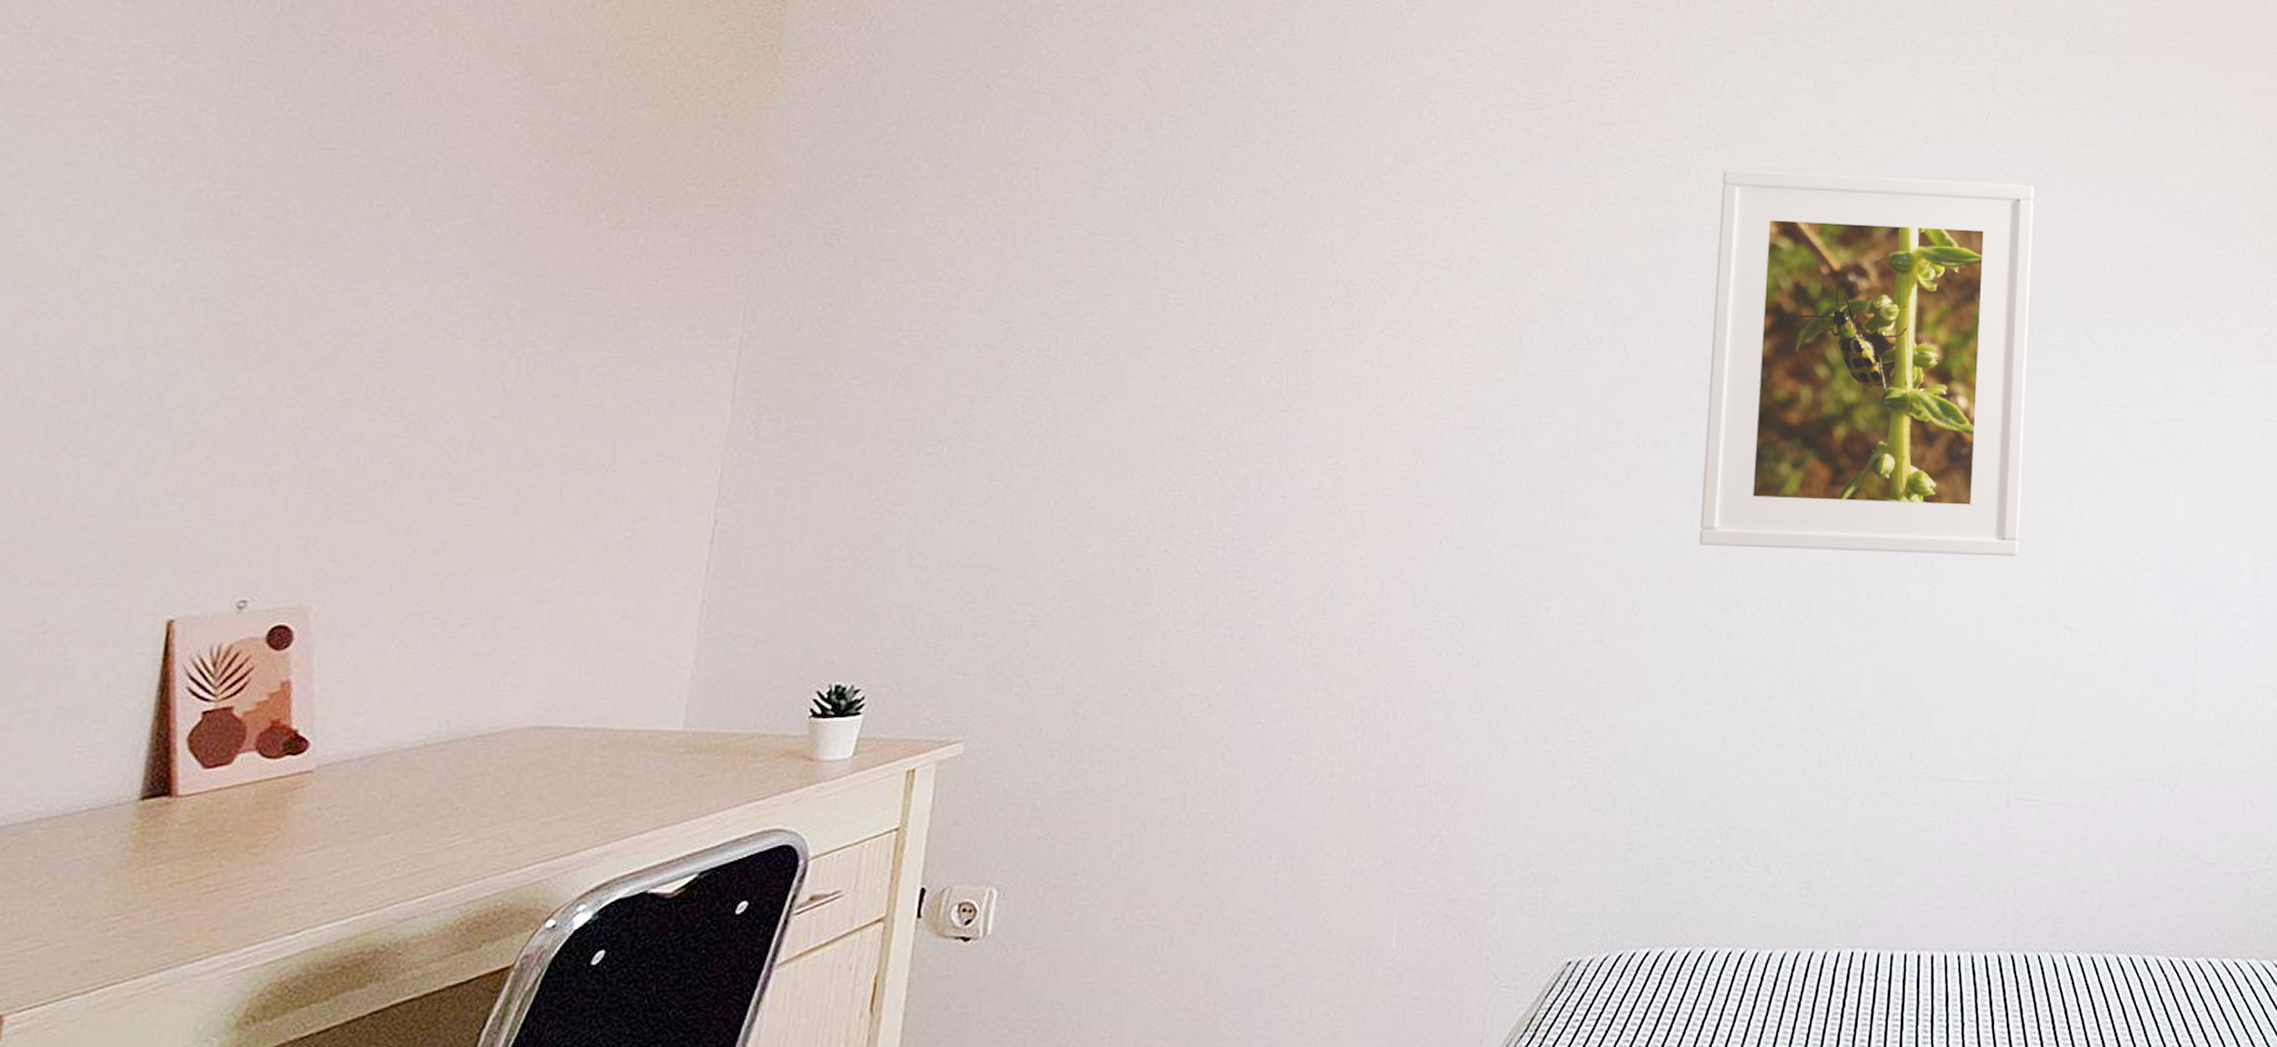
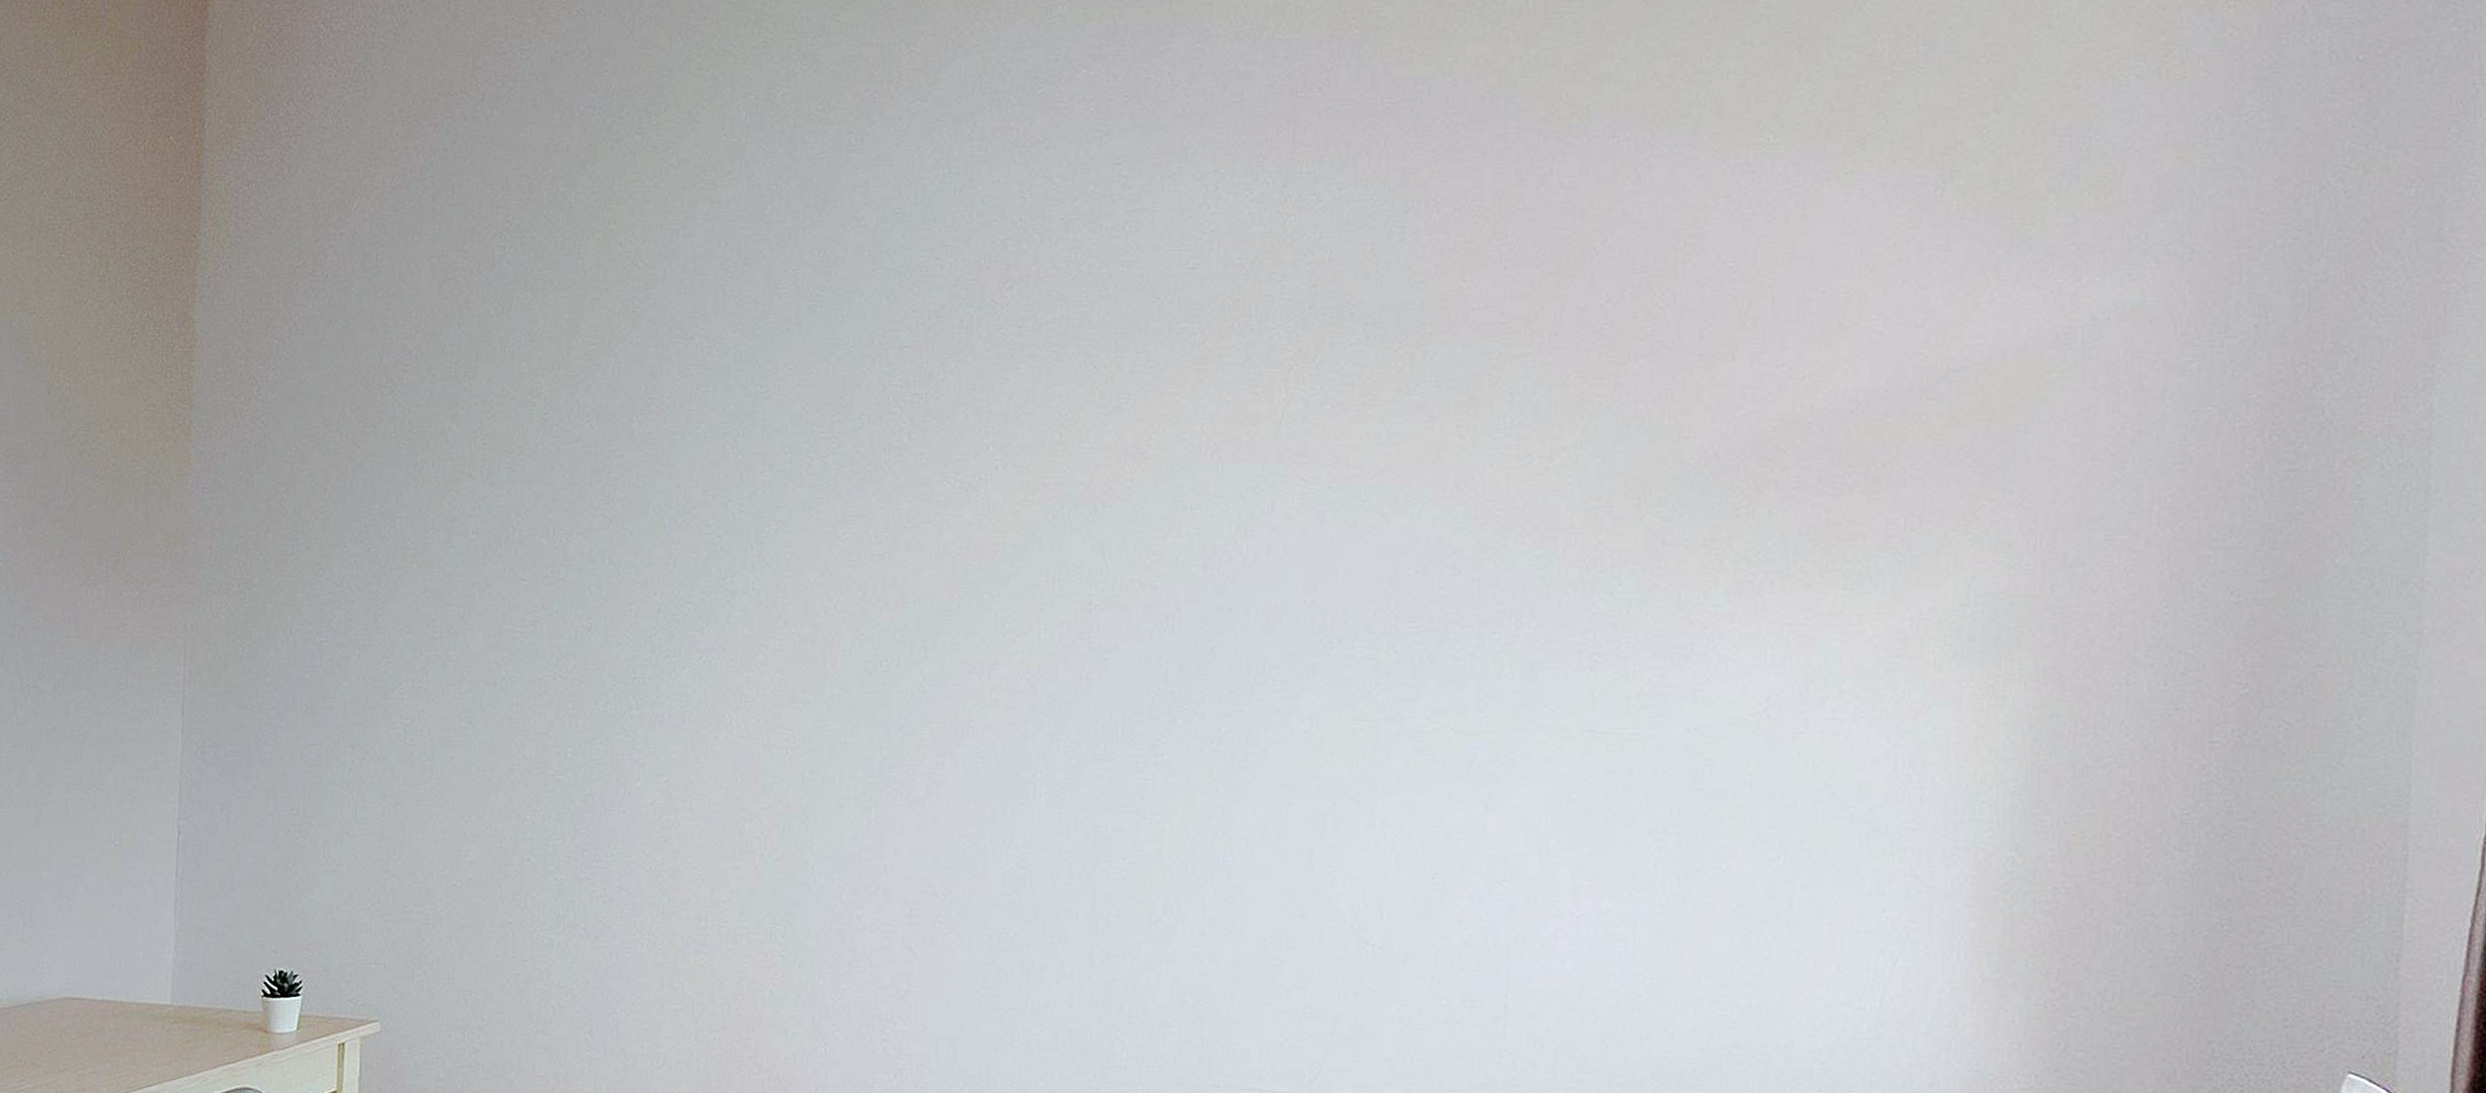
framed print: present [1699,169,2034,557] -> none [999,487,1332,873]

